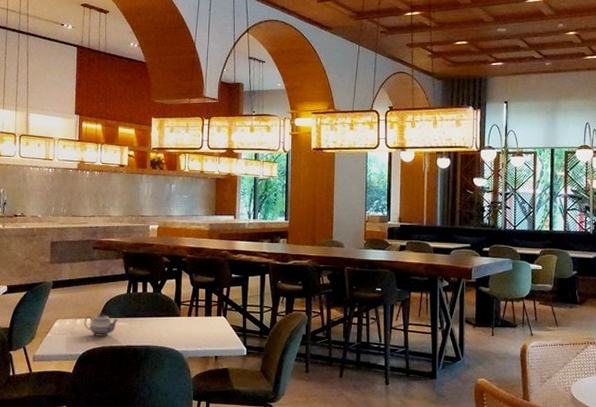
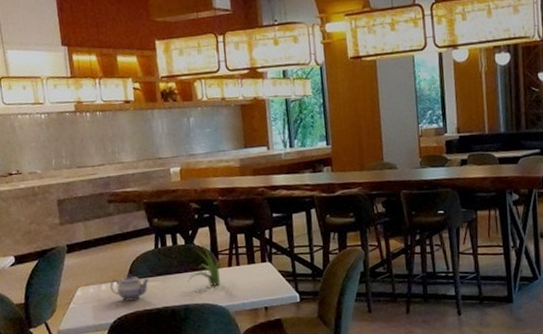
plant: none [151,289,183,332] -> present [187,239,222,286]

